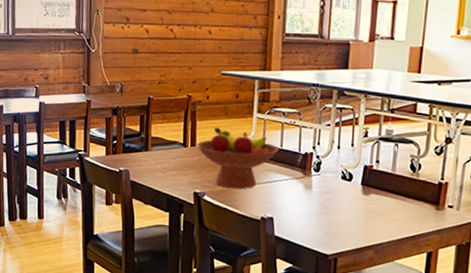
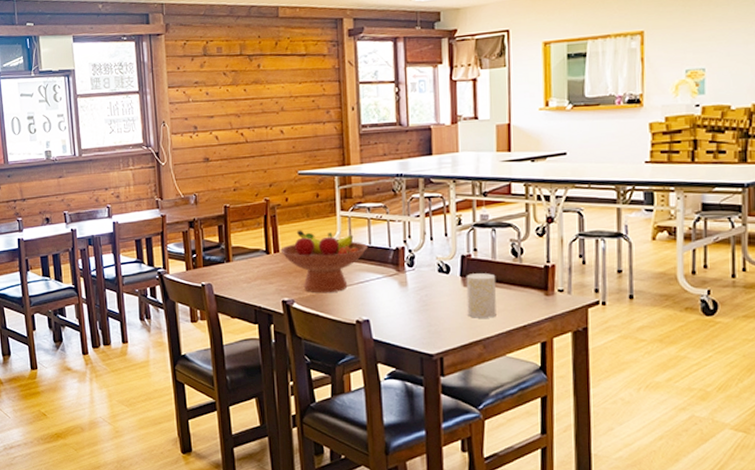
cup: none [364,183,393,226] -> present [466,273,496,318]

